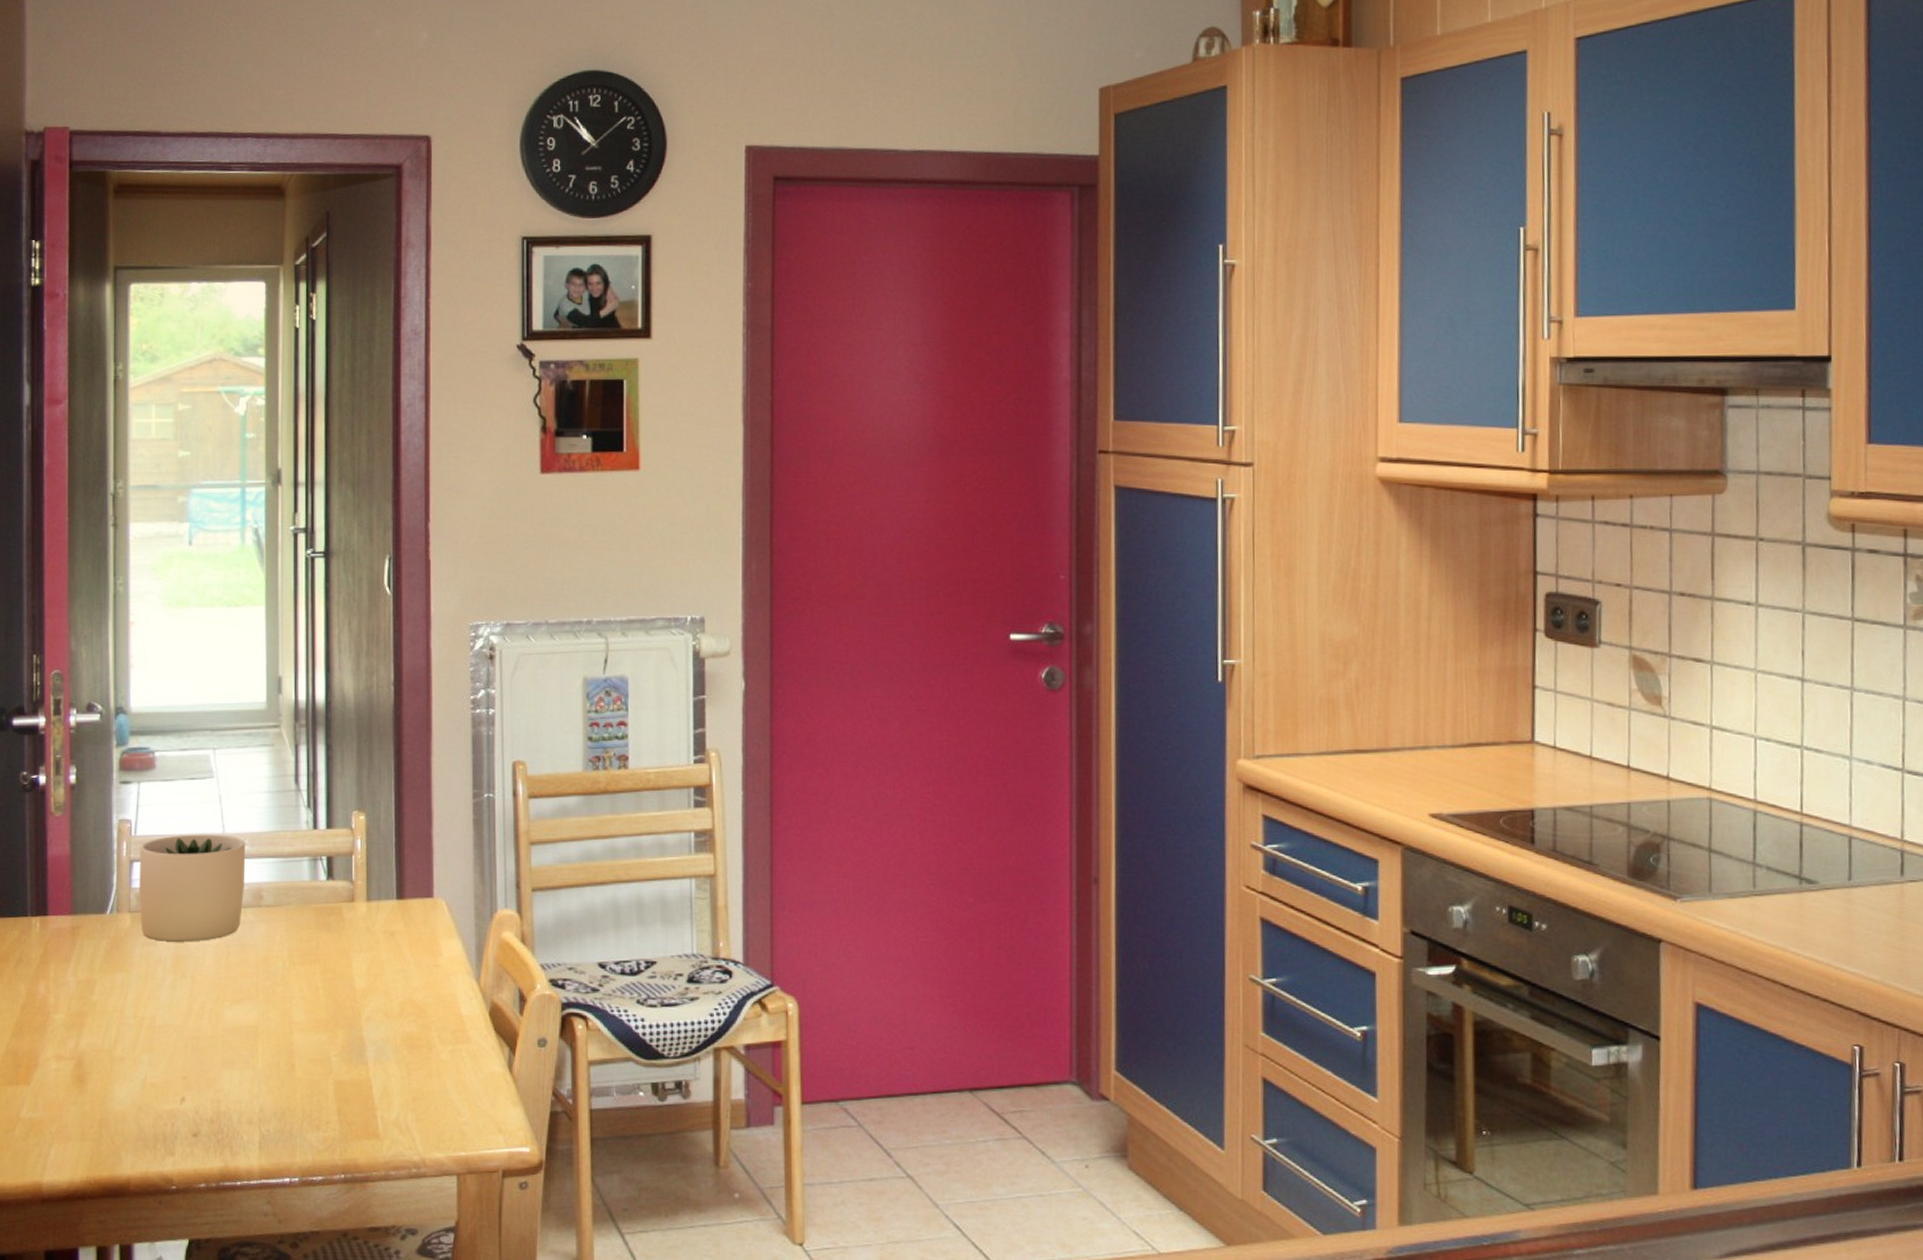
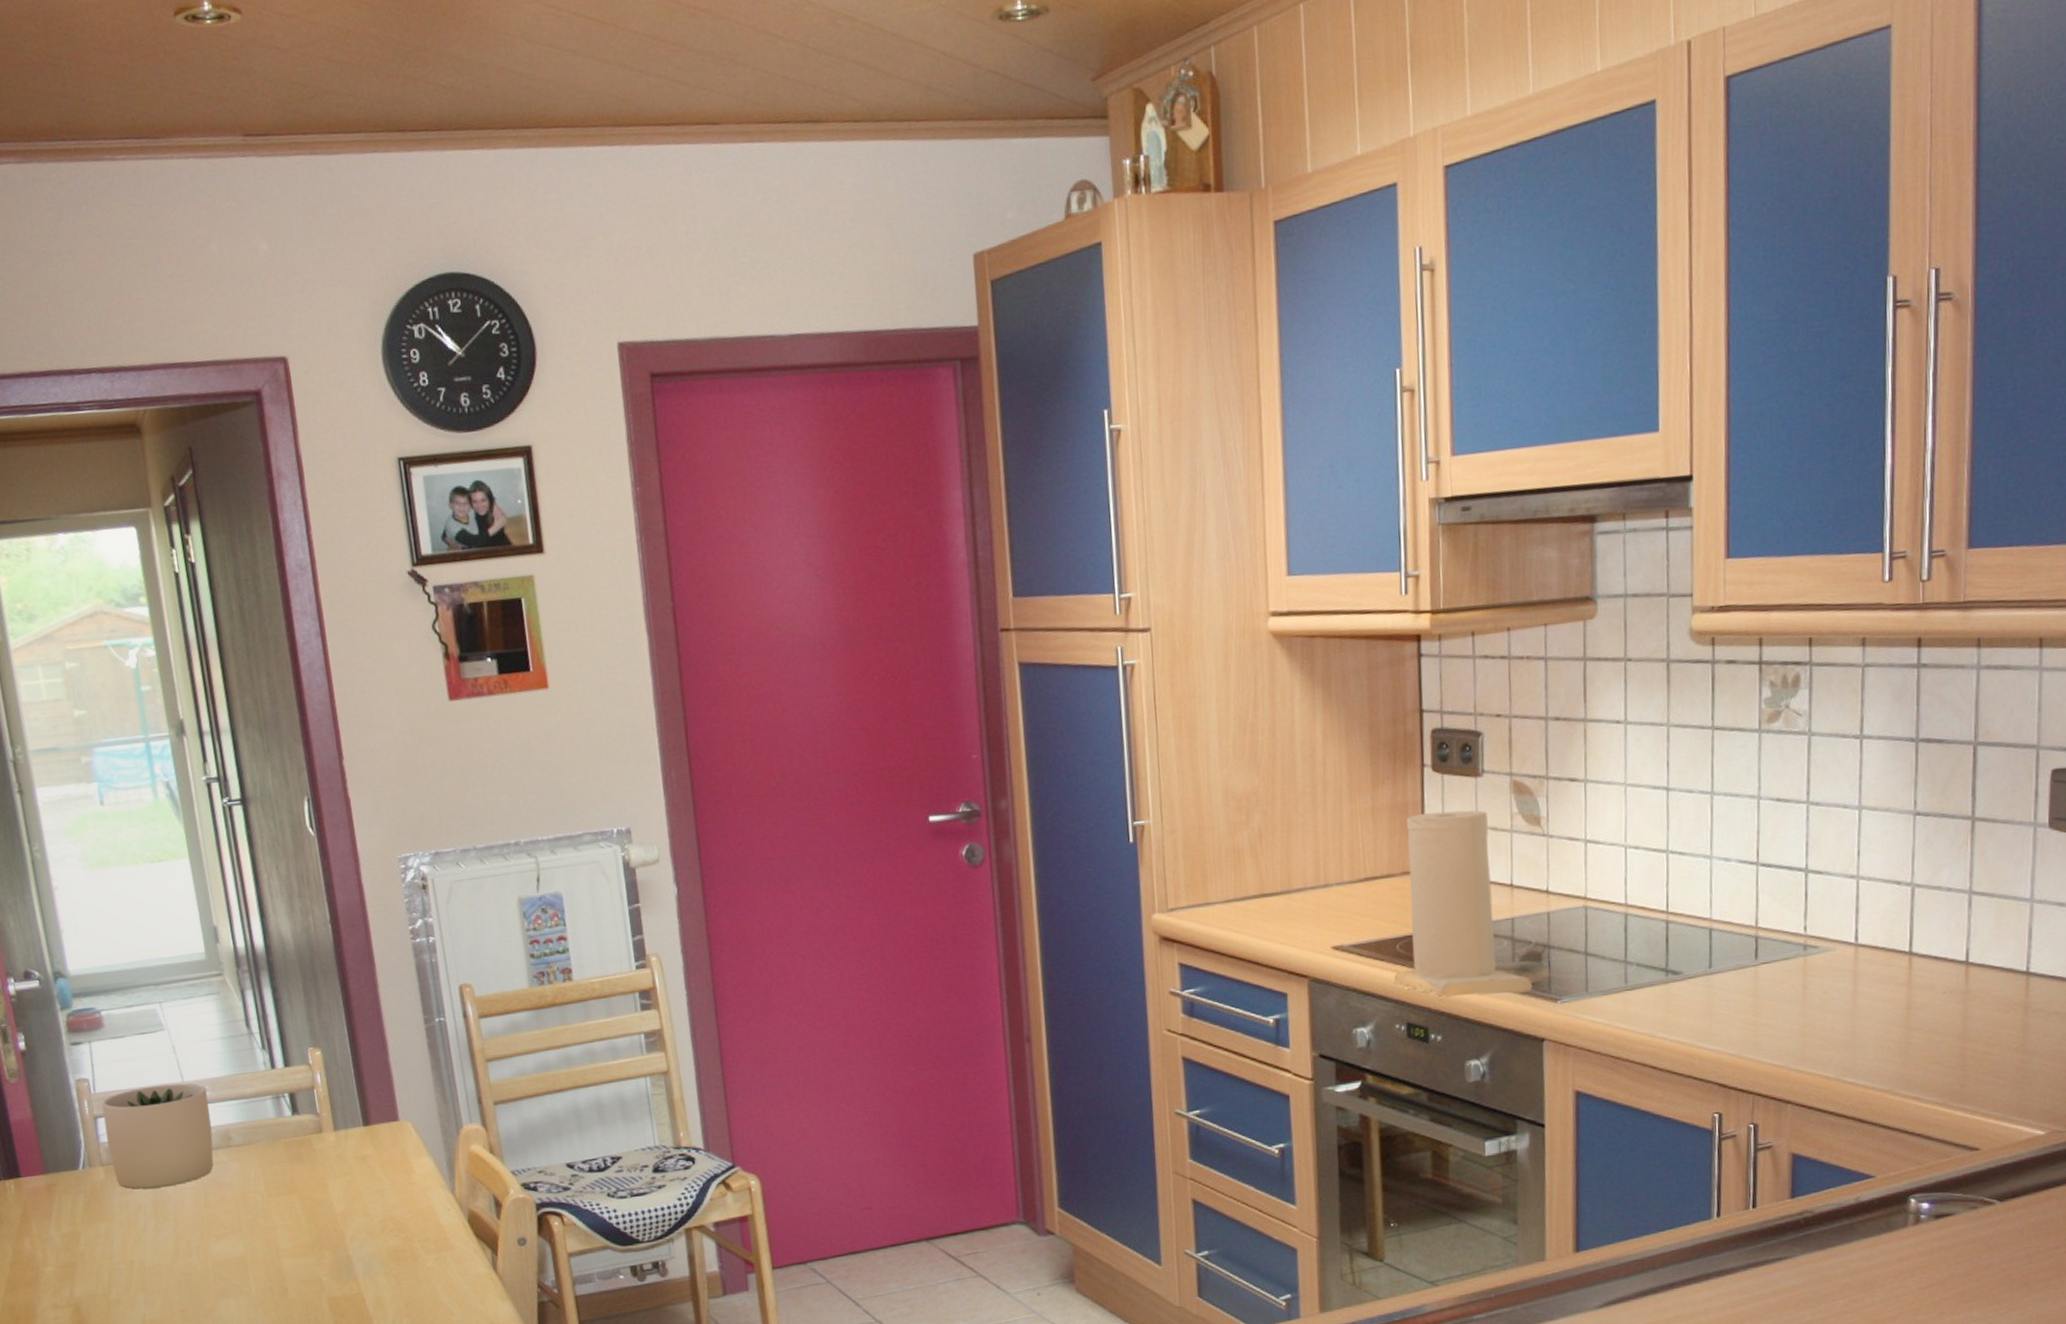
paper towel: none [1495,680,1670,886] -> present [1393,810,1551,997]

